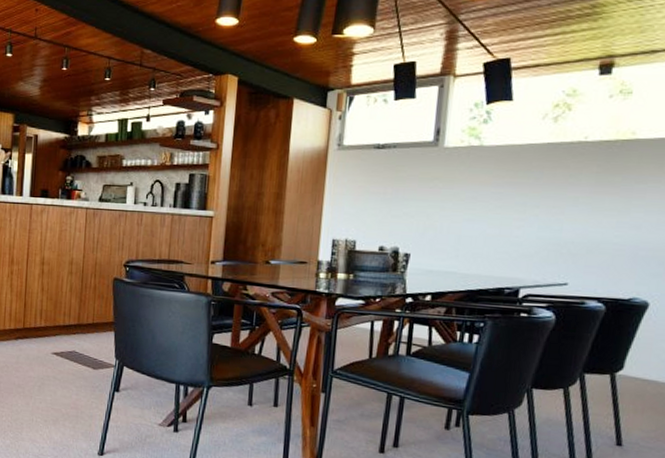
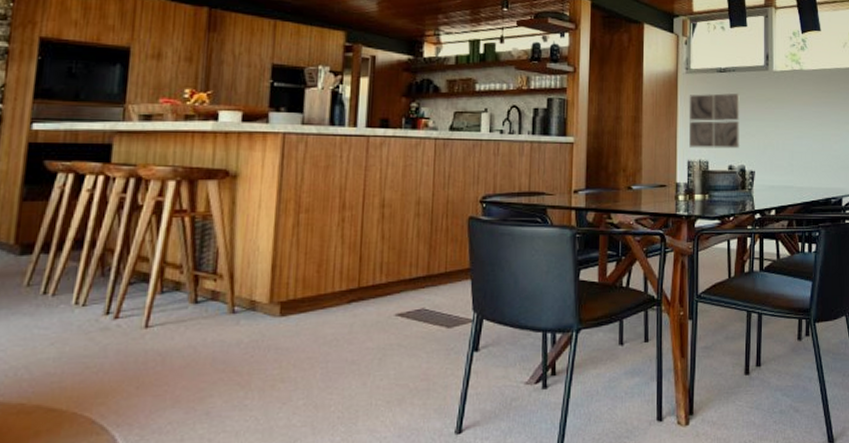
wall art: none [335,171,400,230] -> present [688,93,740,149]

